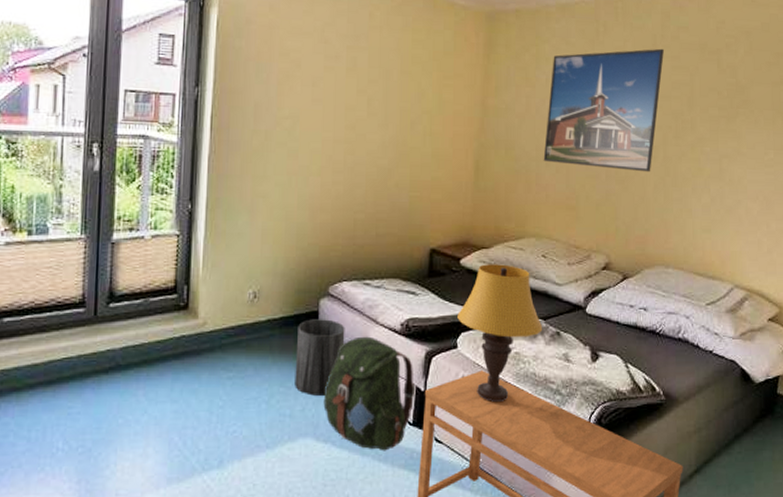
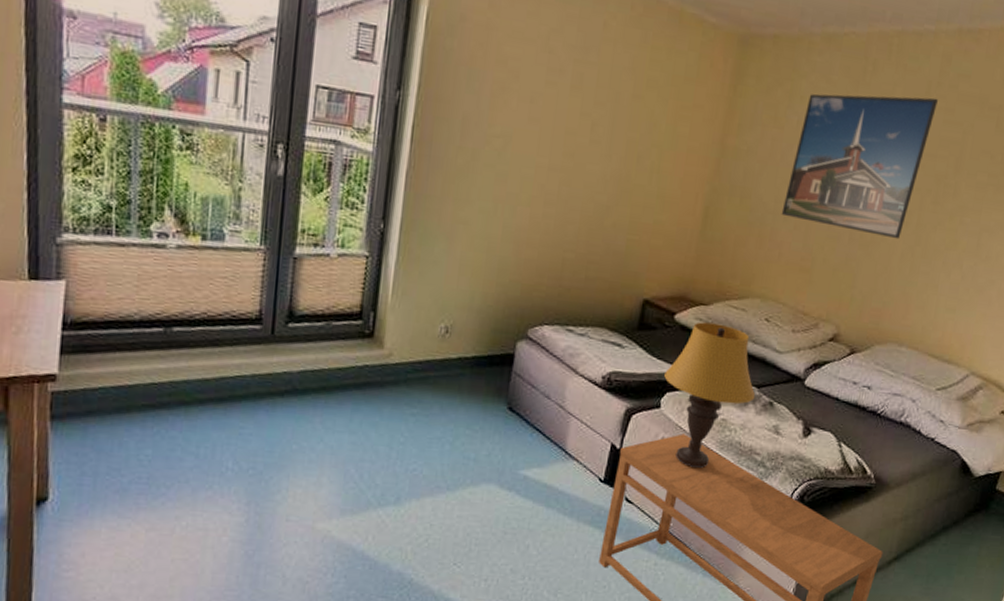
trash can: present [295,319,345,396] -> none [482,361,542,443]
backpack: present [323,336,416,451] -> none [510,385,611,506]

